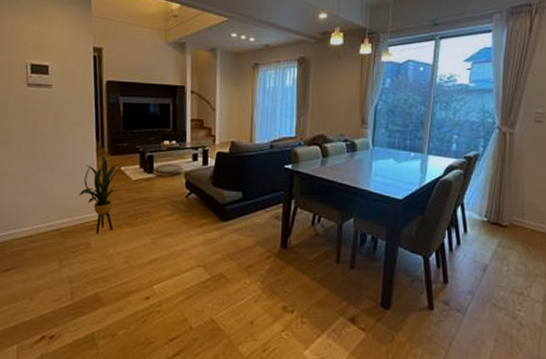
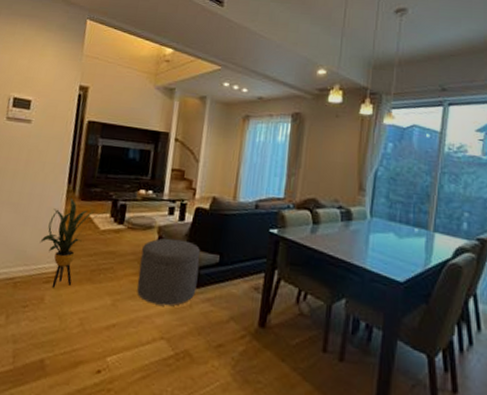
ottoman: none [171,181,225,239] -> present [137,238,201,306]

